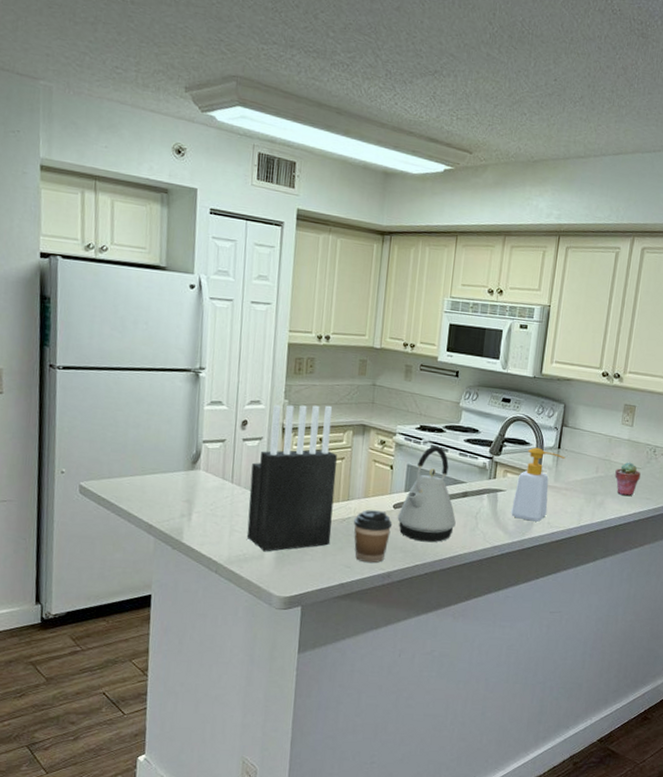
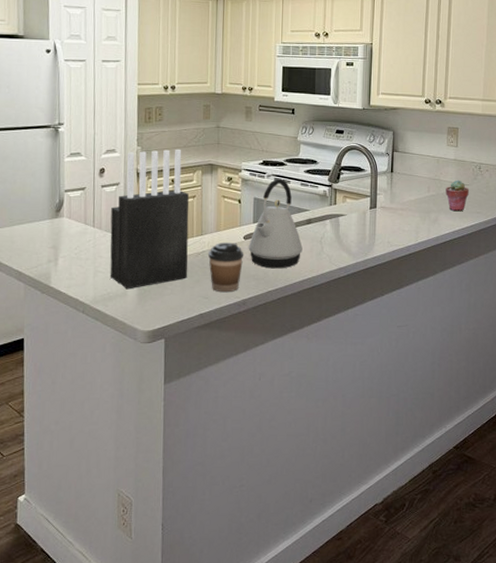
soap bottle: present [511,447,565,522] -> none [353,173,398,242]

